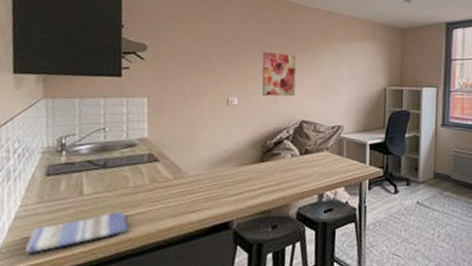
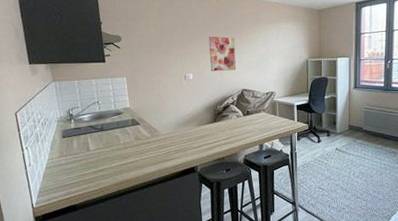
dish towel: present [24,211,128,254] -> none [55,161,124,192]

